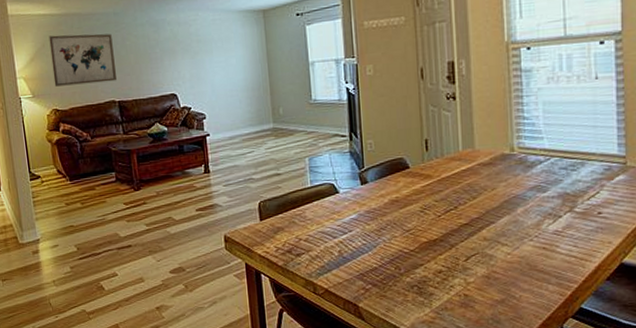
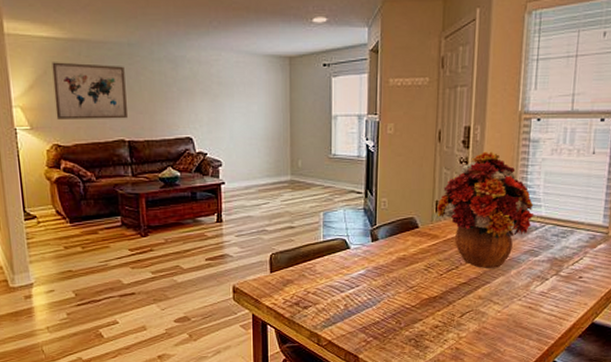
flower arrangement: none [427,85,535,208] -> present [437,151,534,268]

